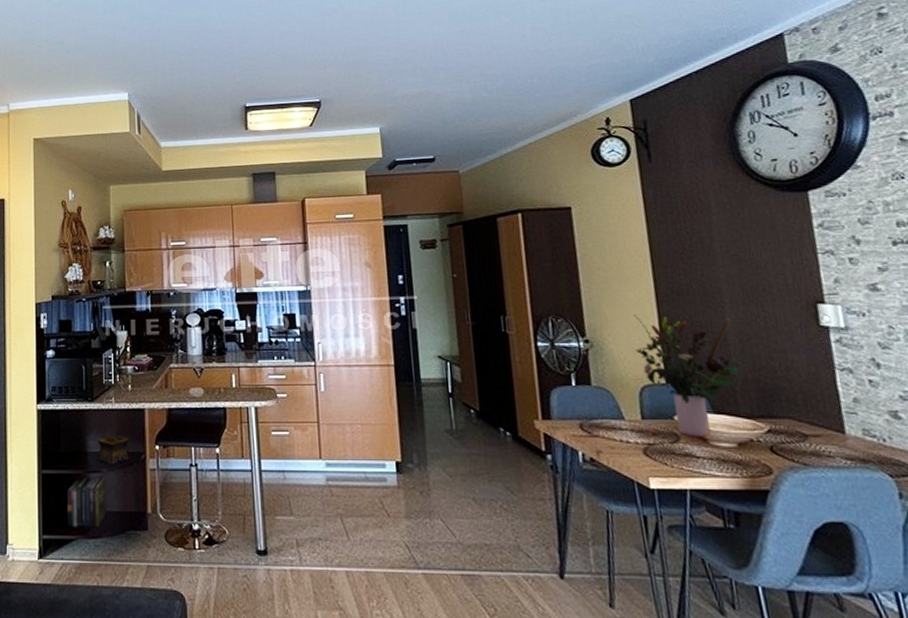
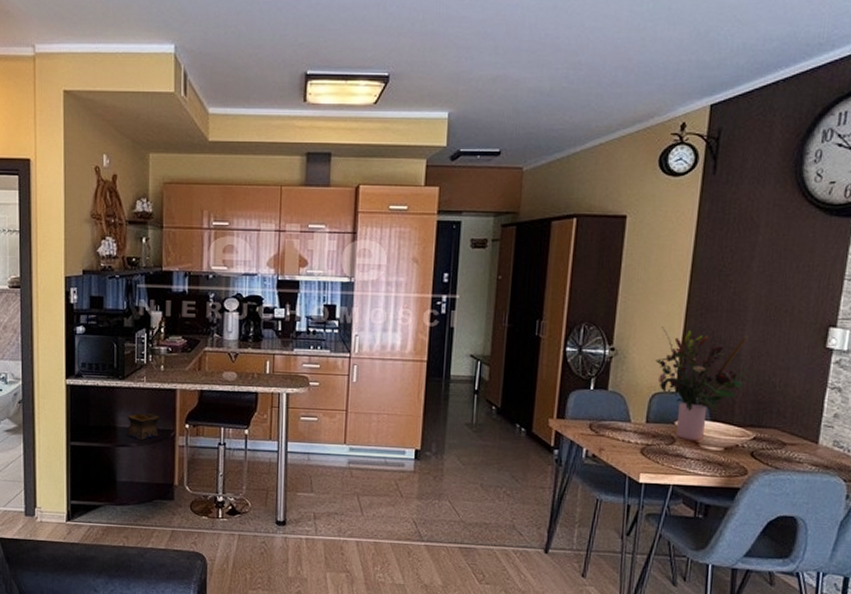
books: present [67,477,107,528] -> none [95,450,135,496]

